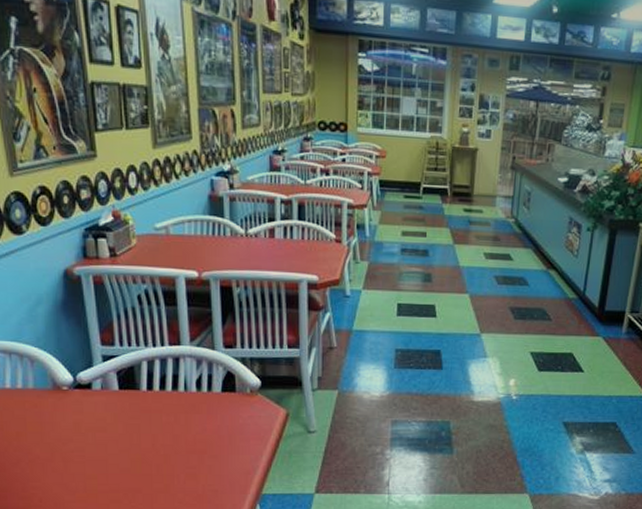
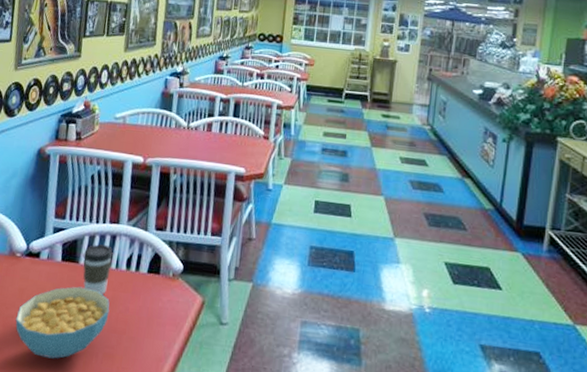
cereal bowl: none [76,413,185,486] -> present [15,286,110,359]
coffee cup: none [143,368,179,419] -> present [83,244,113,295]

